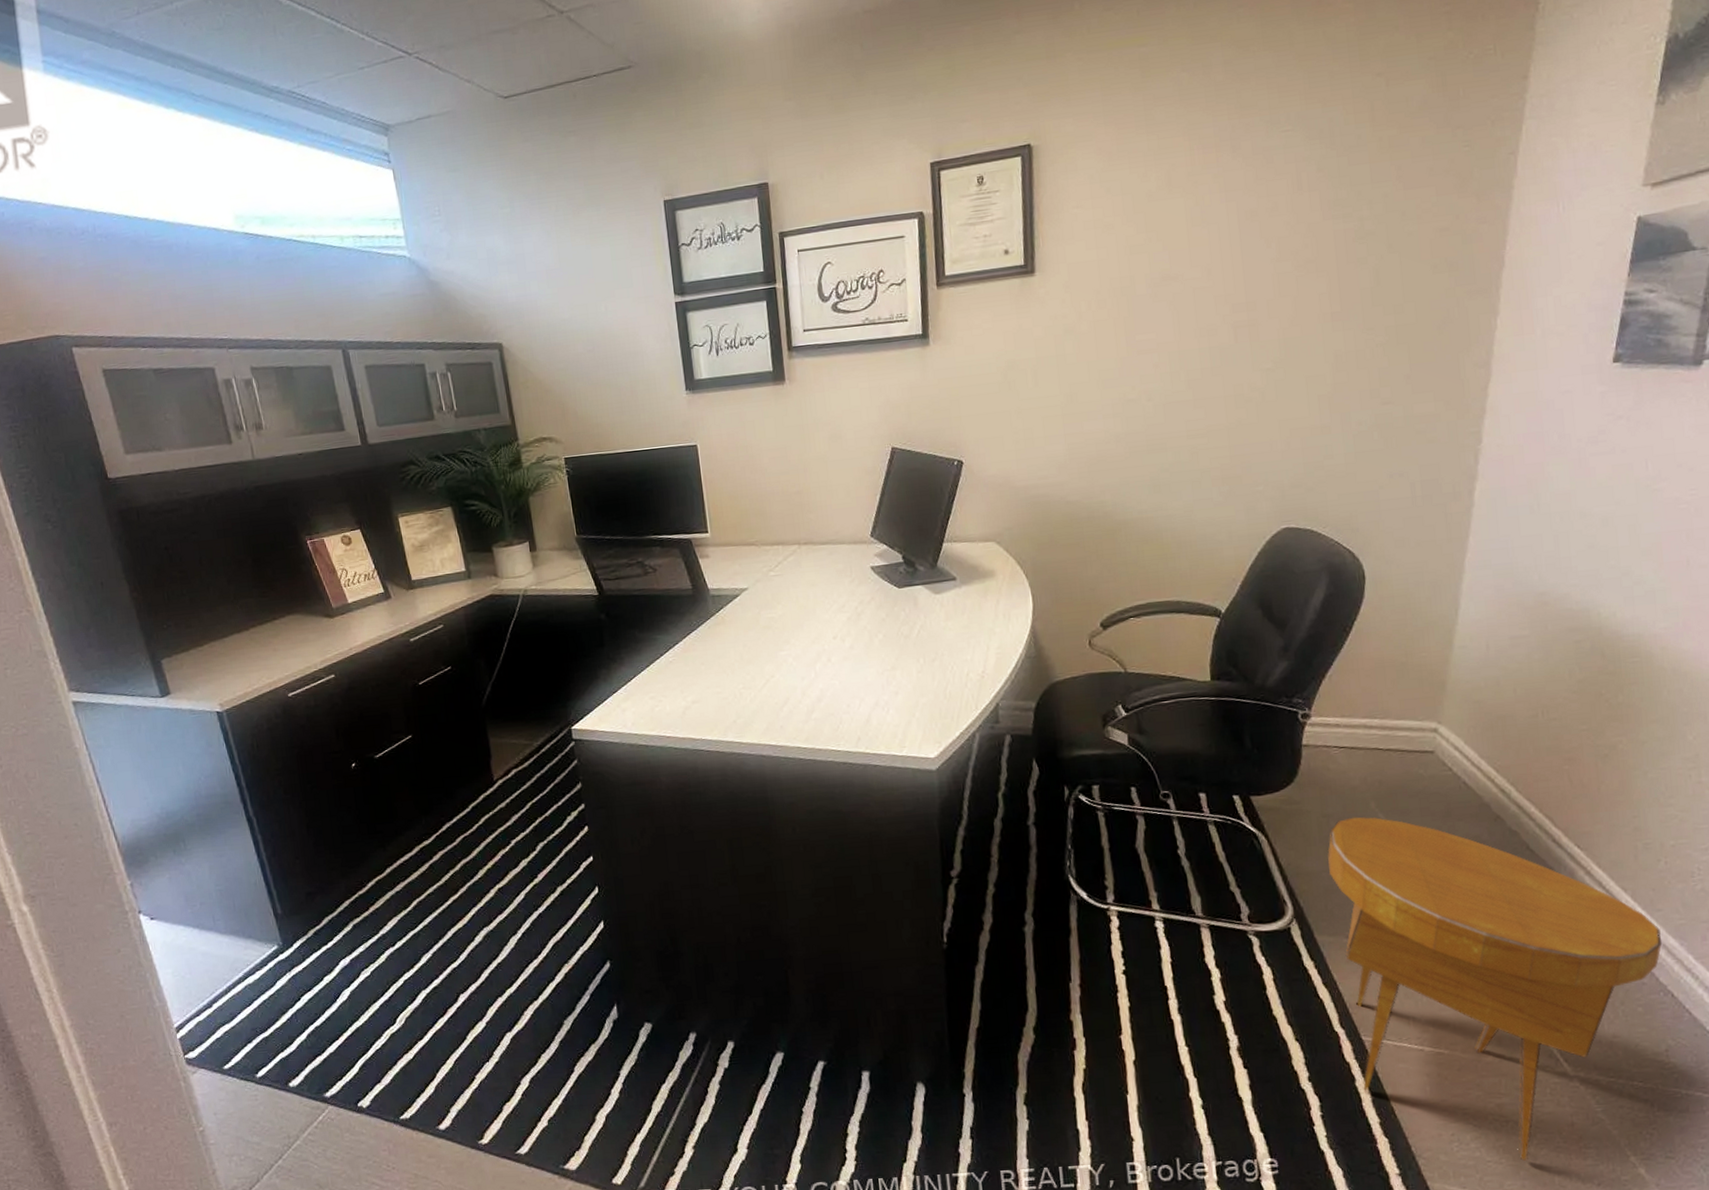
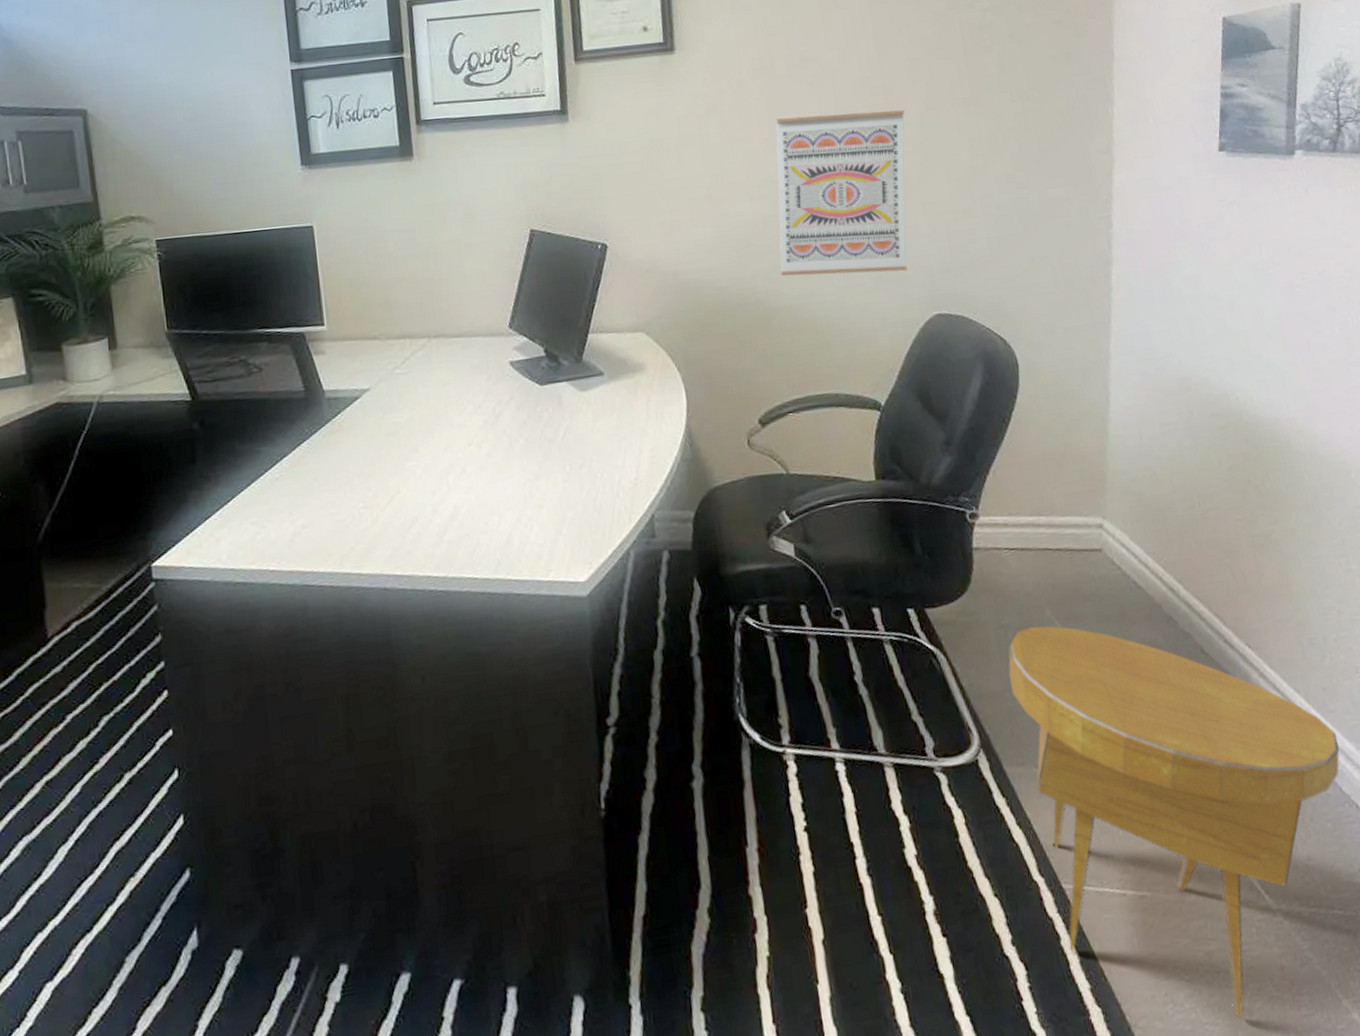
wall art: none [1129,326,1268,491] -> present [775,110,908,276]

